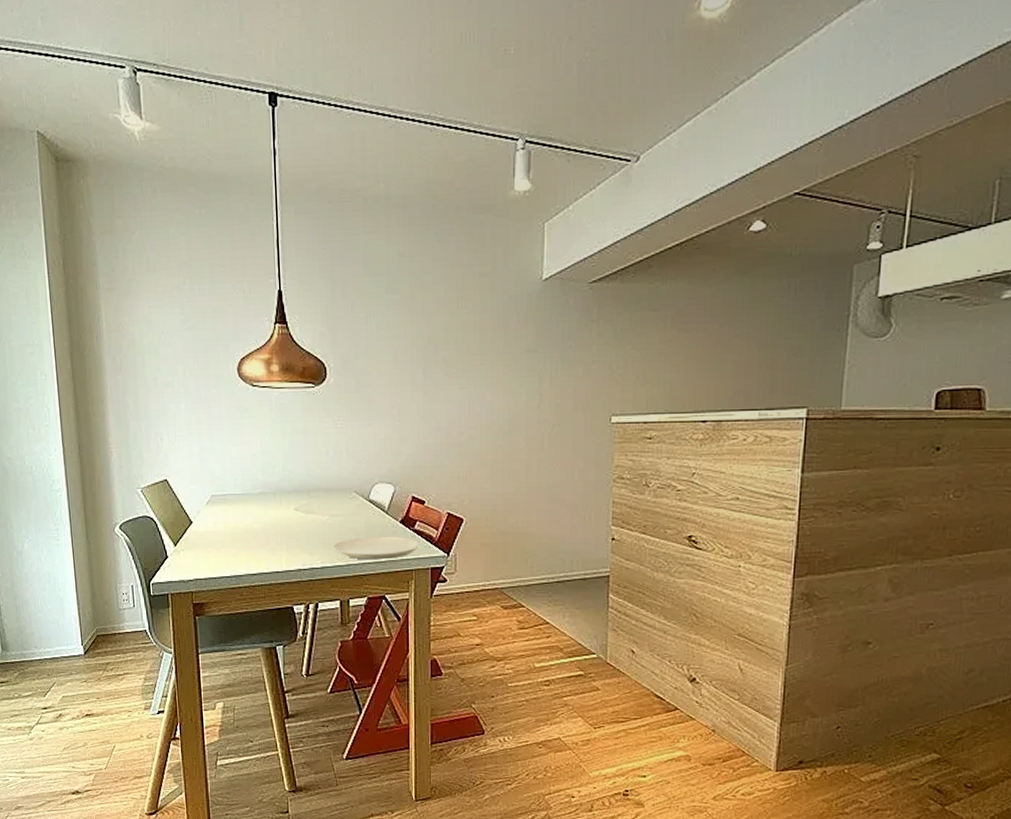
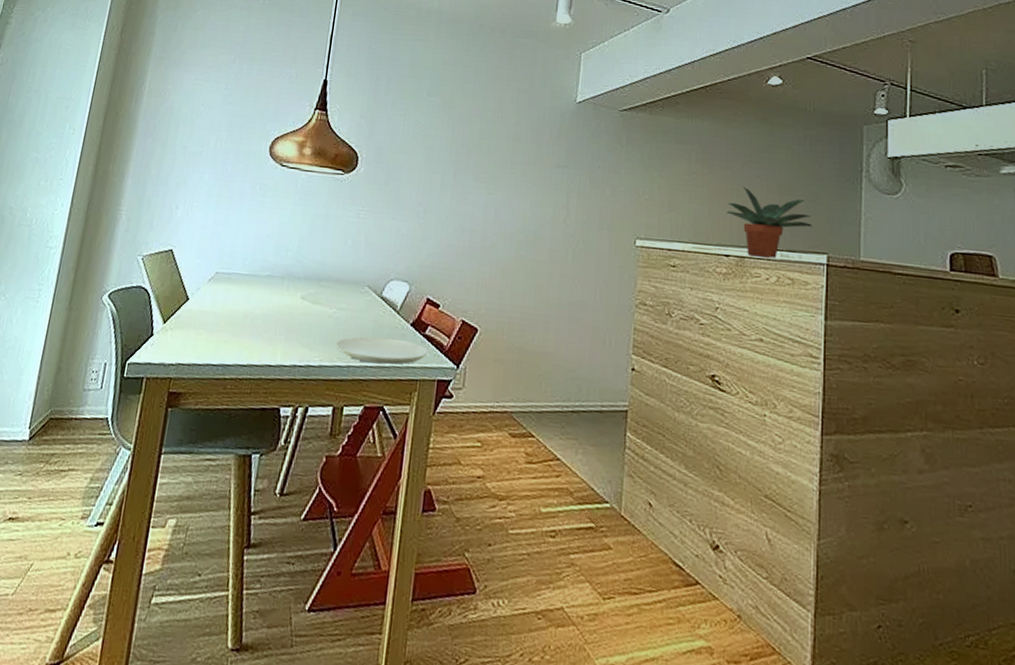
potted plant: none [704,348,793,419] -> present [727,186,813,258]

